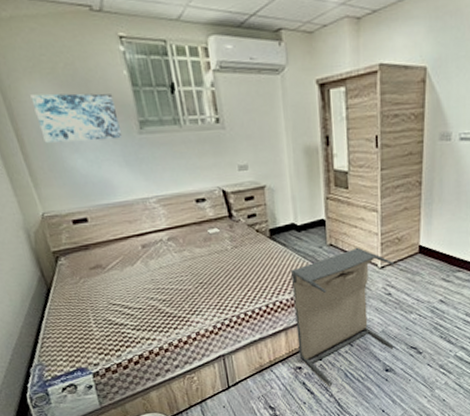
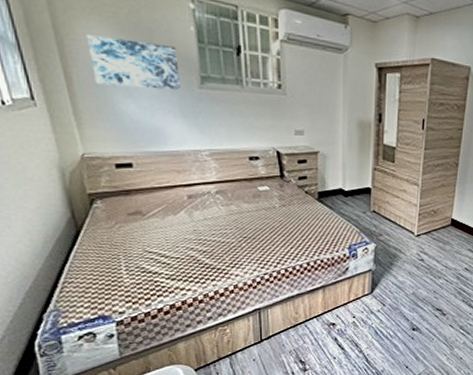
laundry hamper: present [291,247,395,385] -> none [334,215,429,342]

